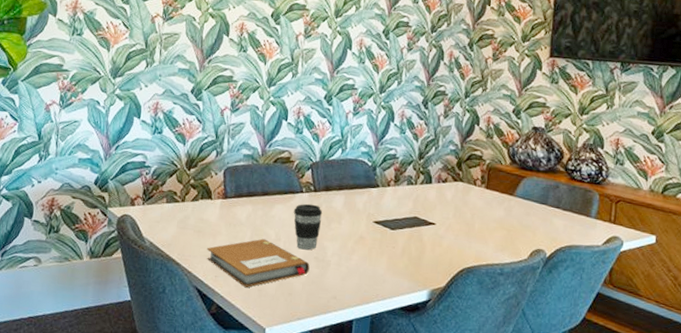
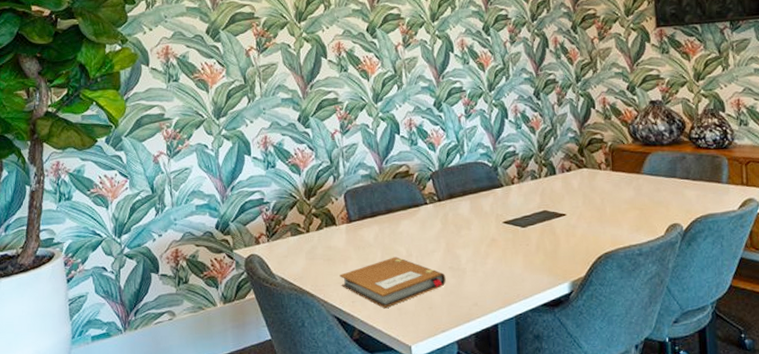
coffee cup: present [293,203,323,250] -> none [420,214,451,262]

